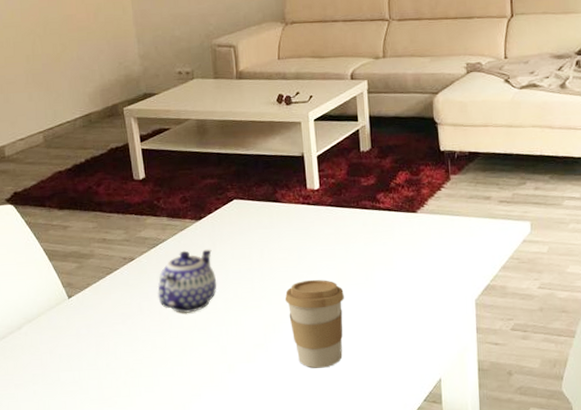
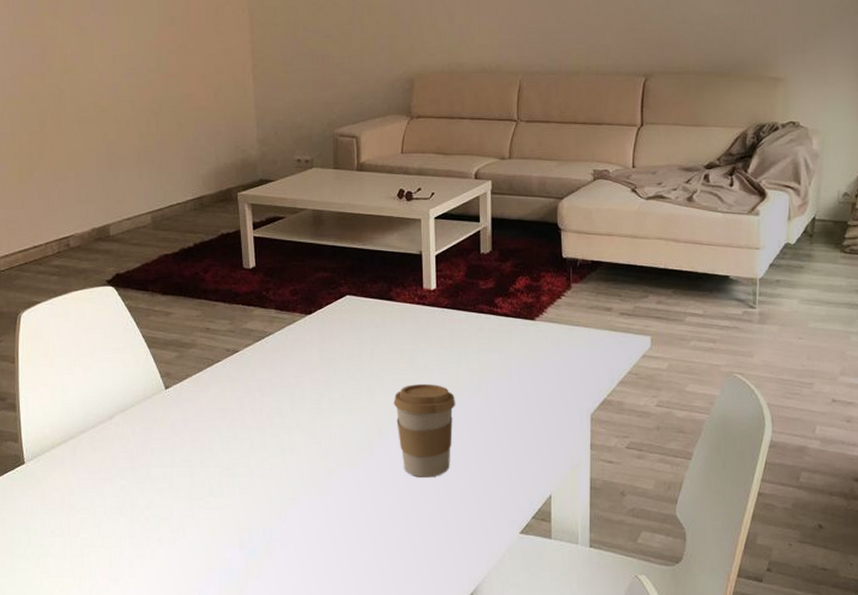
teapot: present [157,249,218,313] -> none [260,345,323,411]

